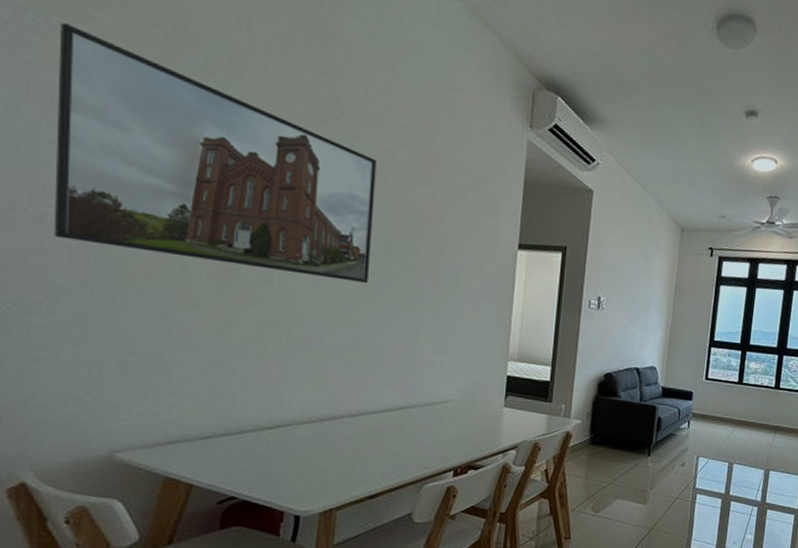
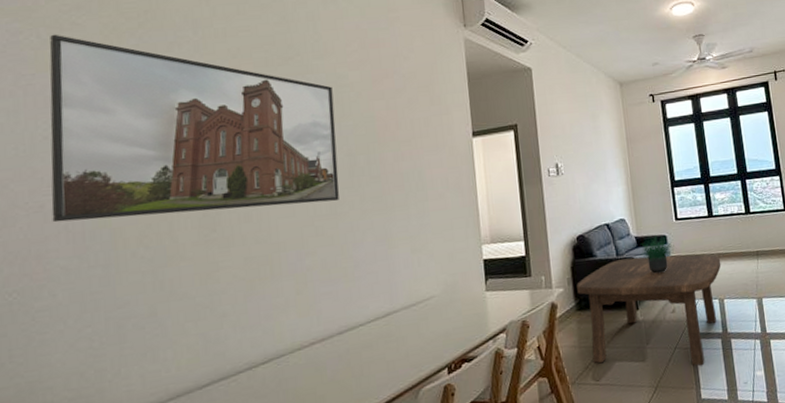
coffee table: none [594,405,740,520] -> present [577,254,721,366]
potted plant: none [662,387,698,426] -> present [639,234,675,274]

